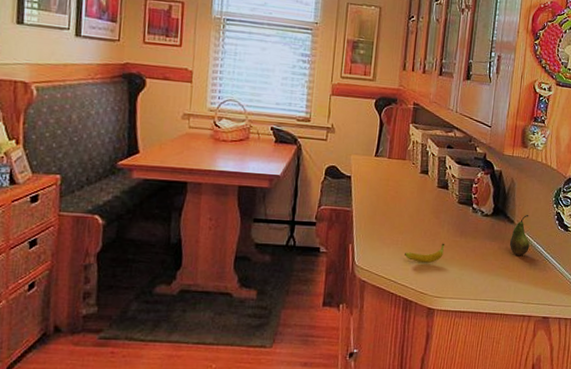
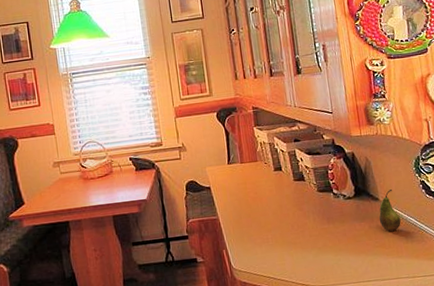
fruit: present [405,243,445,264] -> none [277,233,315,256]

